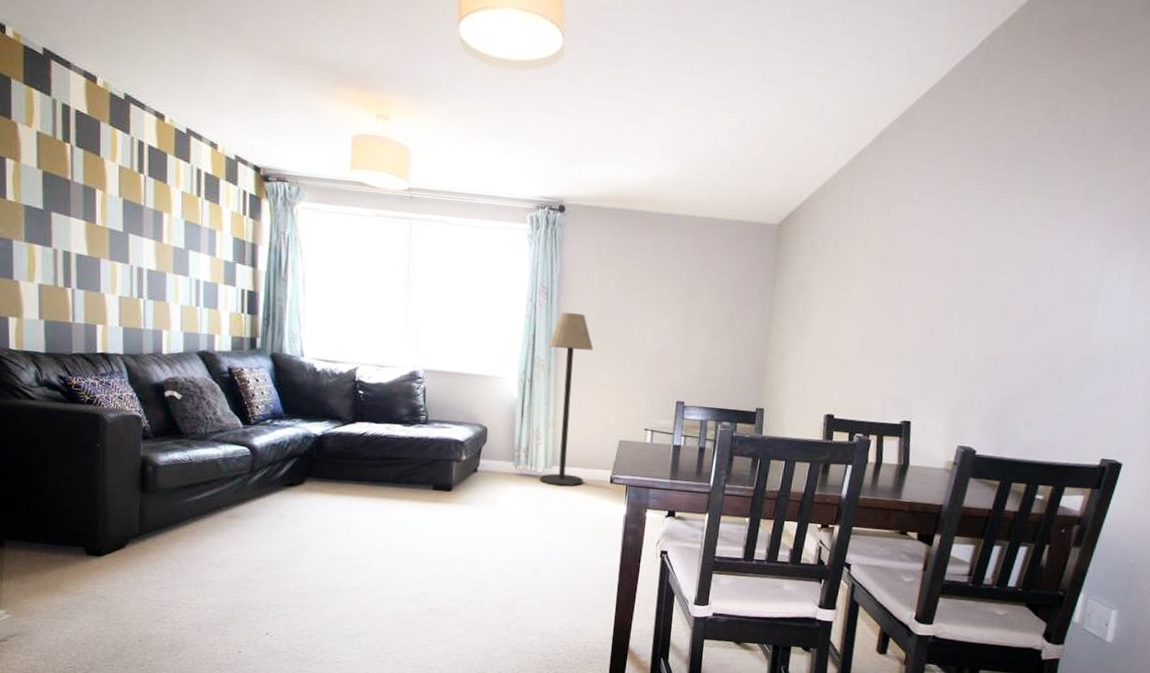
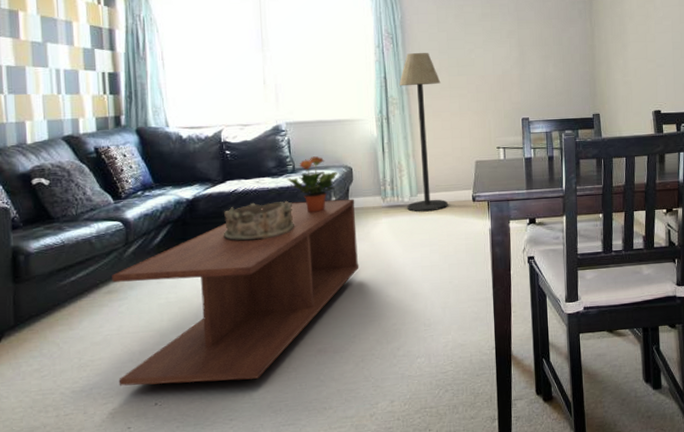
coffee table: none [233,454,486,627] -> present [112,198,359,386]
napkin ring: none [348,449,422,489] -> present [223,200,295,241]
potted plant: none [419,409,471,469] -> present [287,156,337,213]

